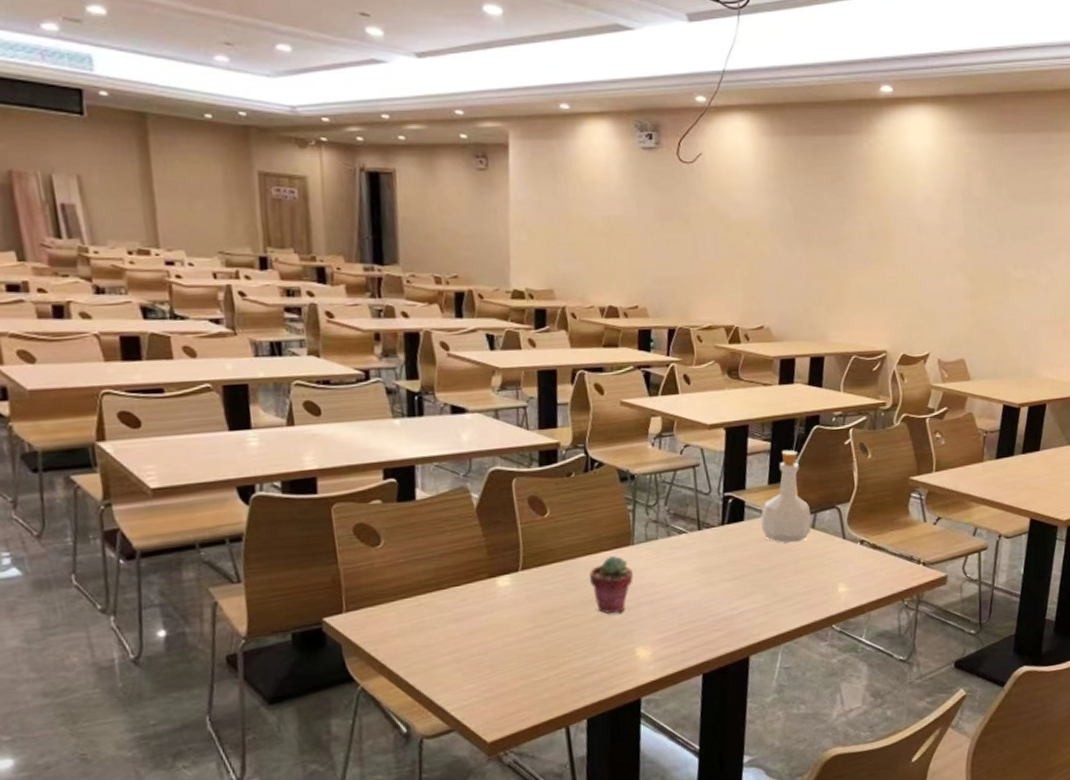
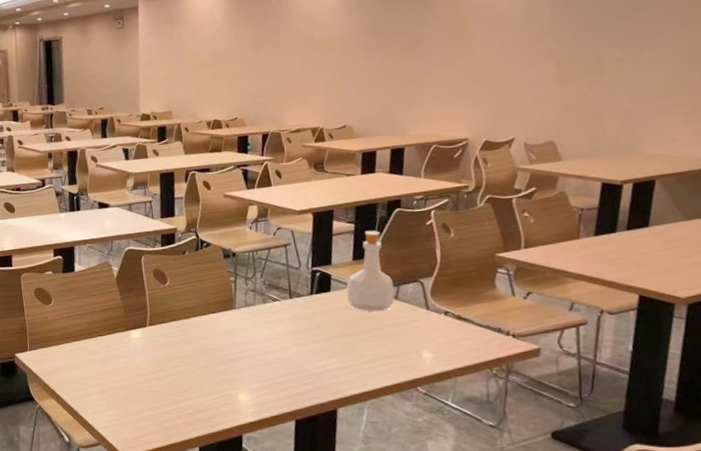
potted succulent: present [589,556,633,614] -> none [200,318,235,364]

